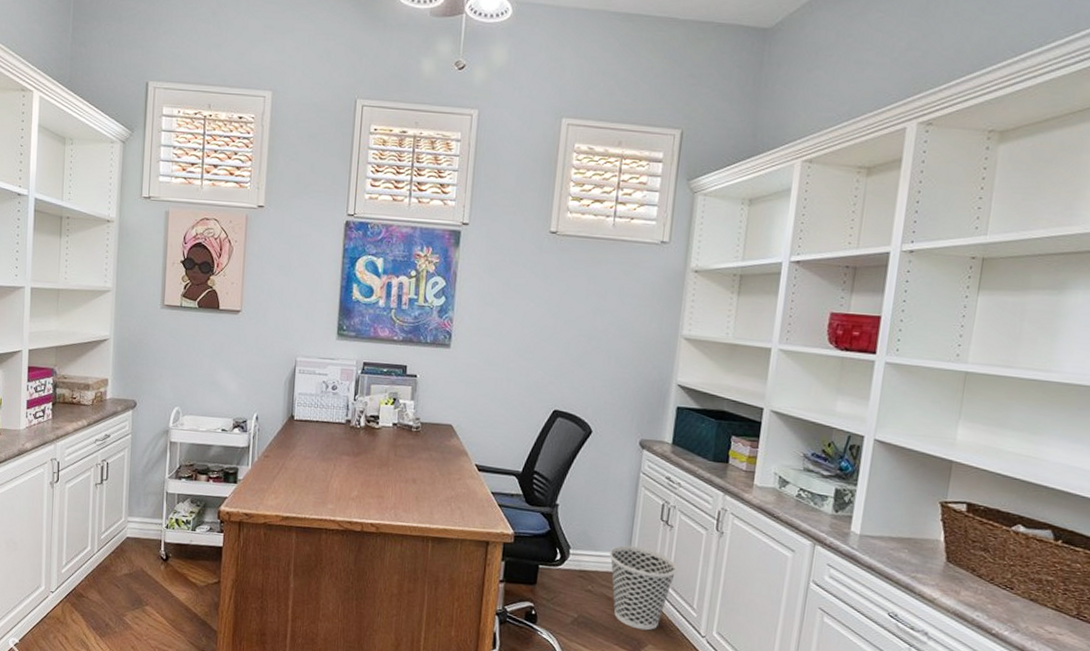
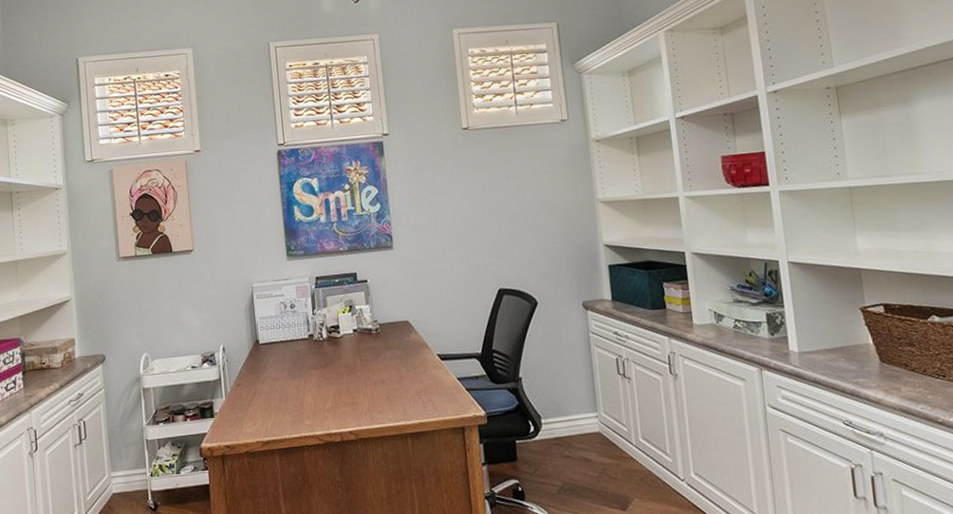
wastebasket: present [610,545,678,631] -> none [578,403,644,486]

